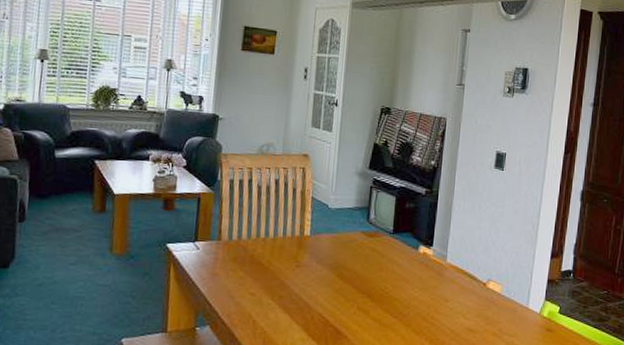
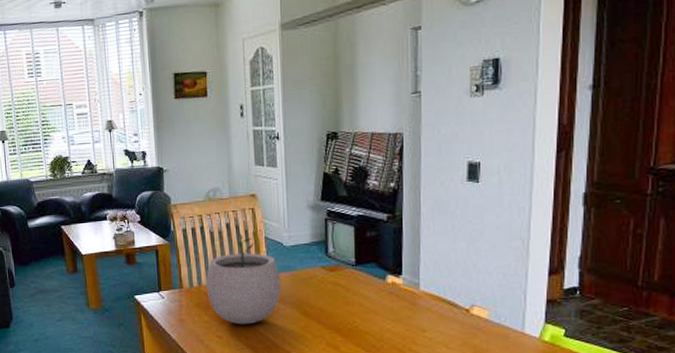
plant pot: none [246,191,322,284] -> present [206,233,281,325]

